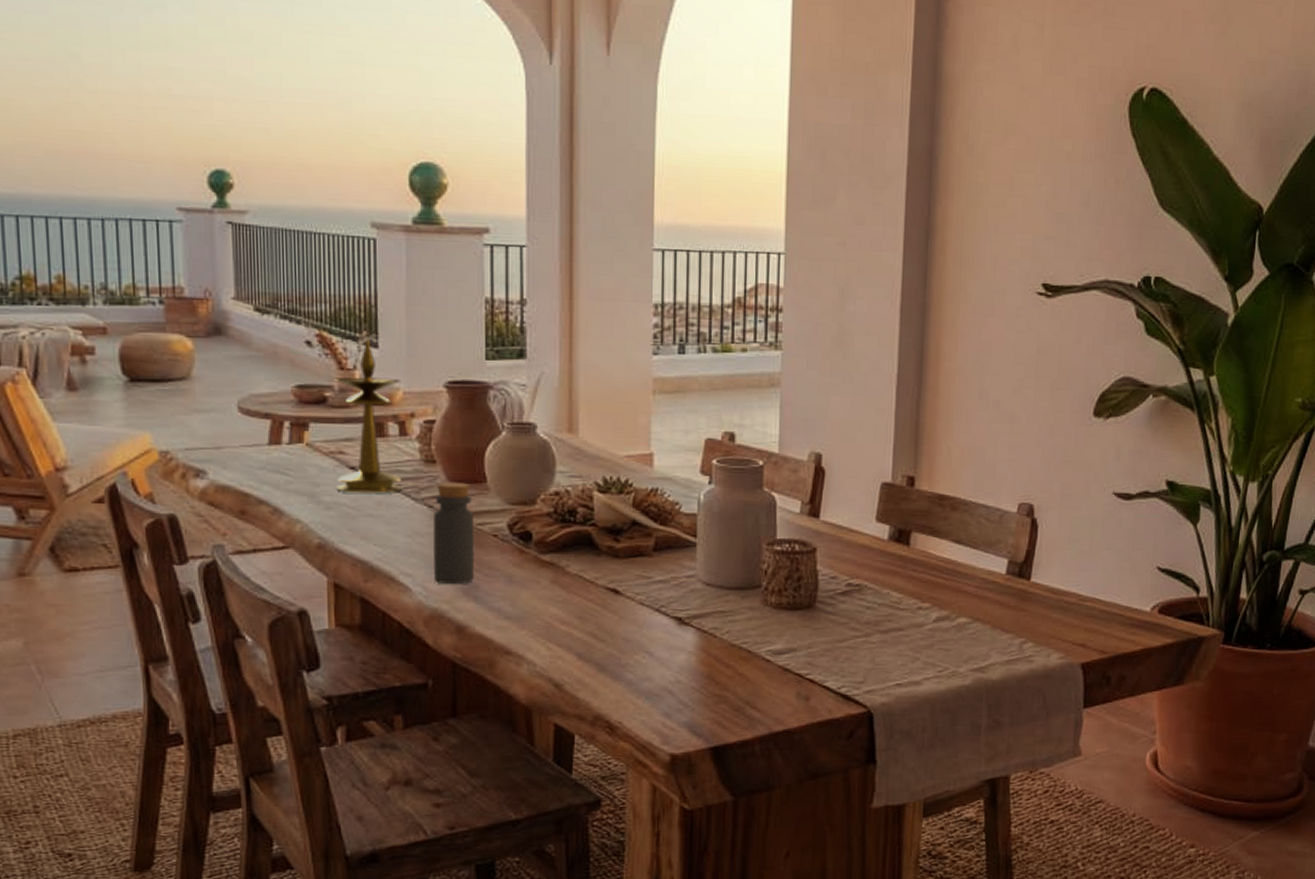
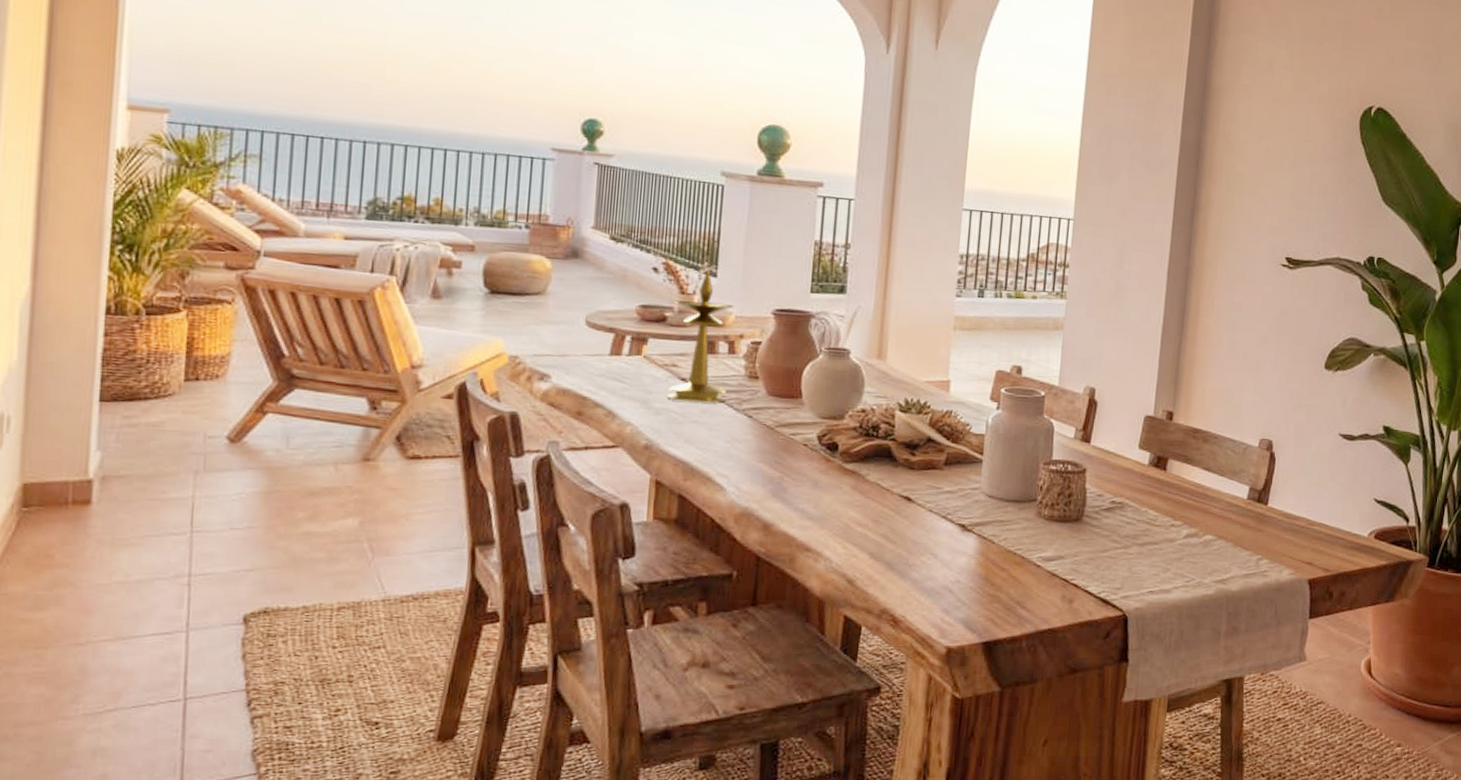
bottle: present [434,482,474,585] -> none [747,396,788,487]

